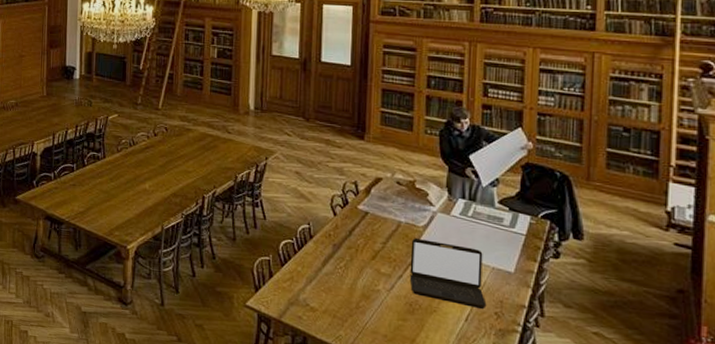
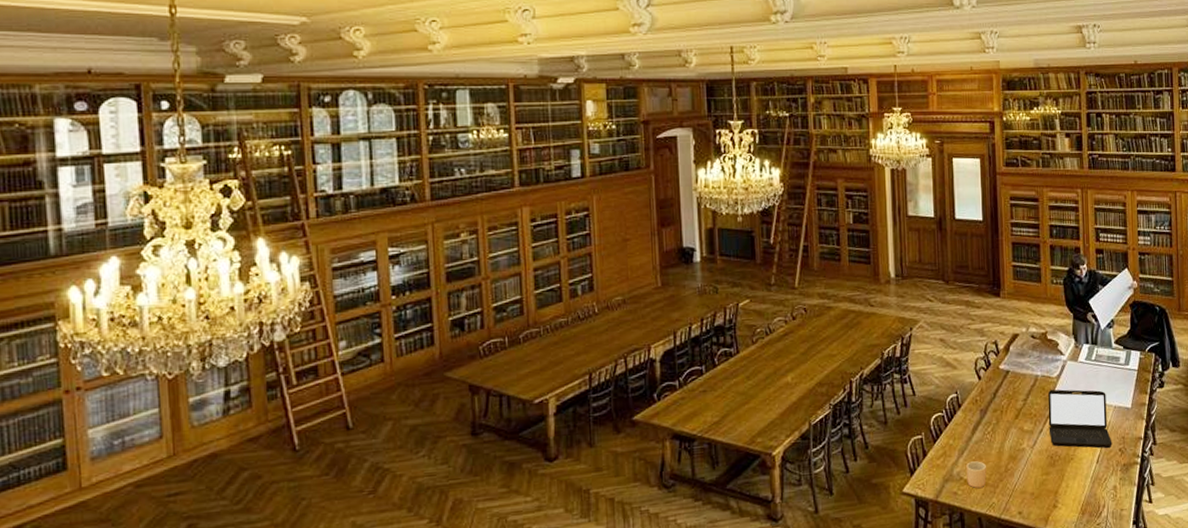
mug: none [313,291,335,318] -> present [966,461,987,488]

